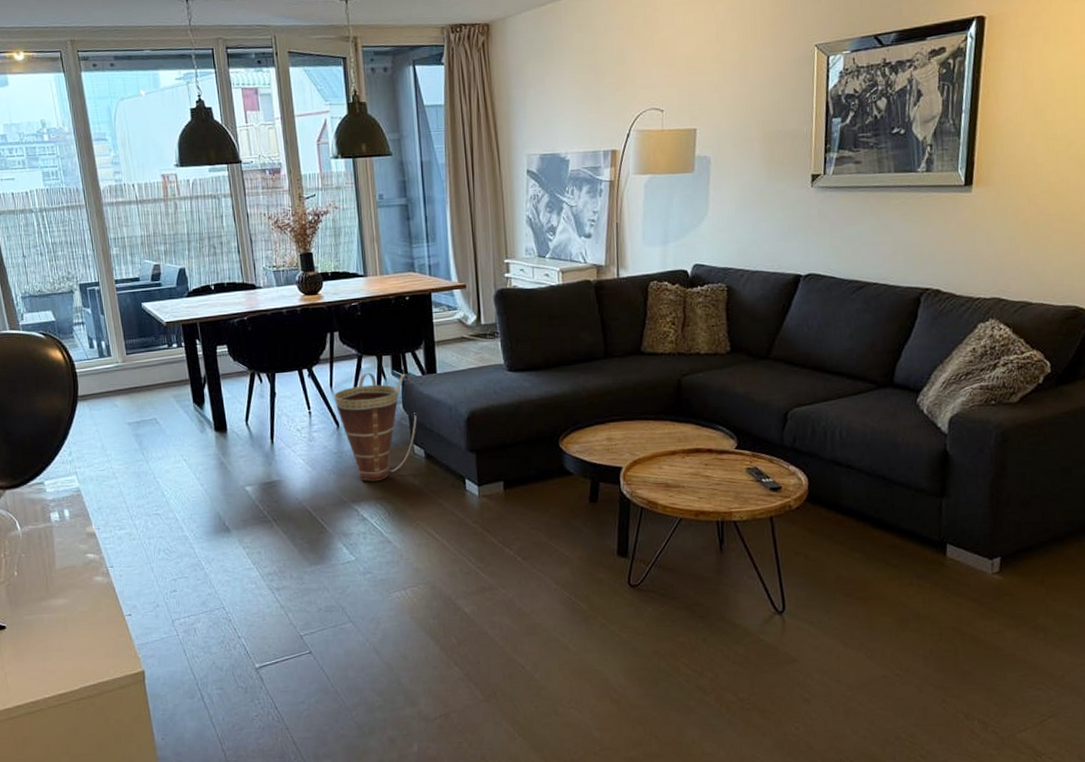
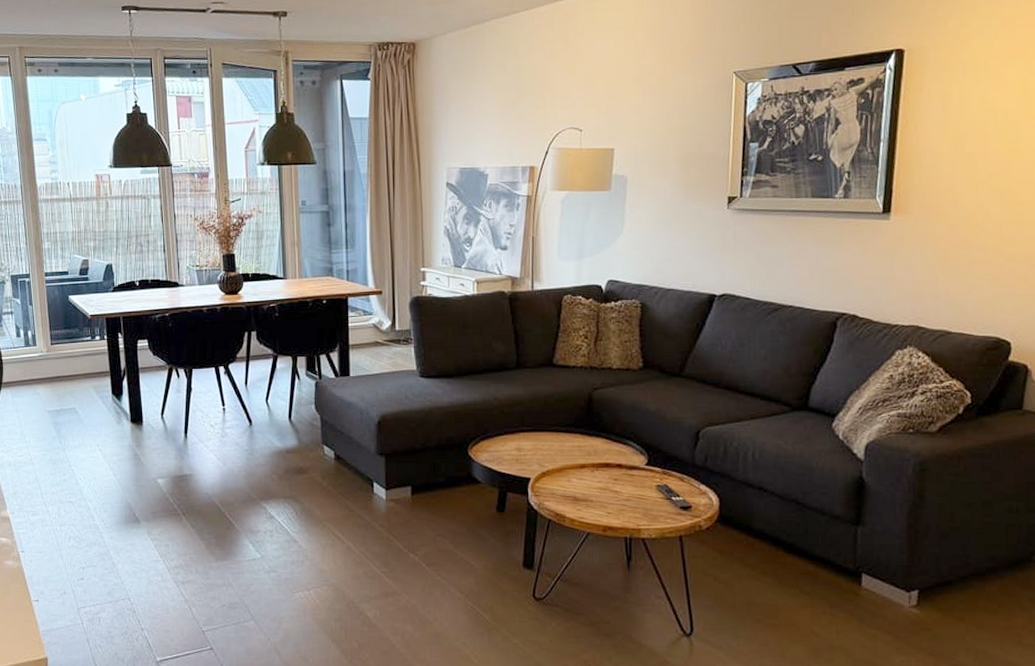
basket: present [333,372,417,482] -> none [247,372,328,480]

